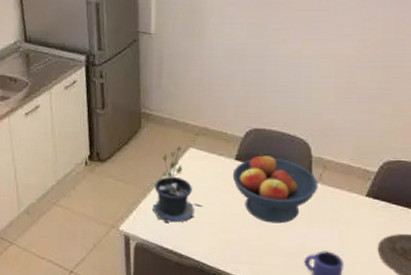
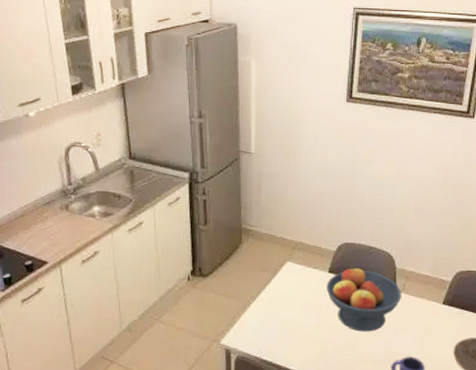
potted plant: present [153,146,203,223] -> none [253,260,300,336]

